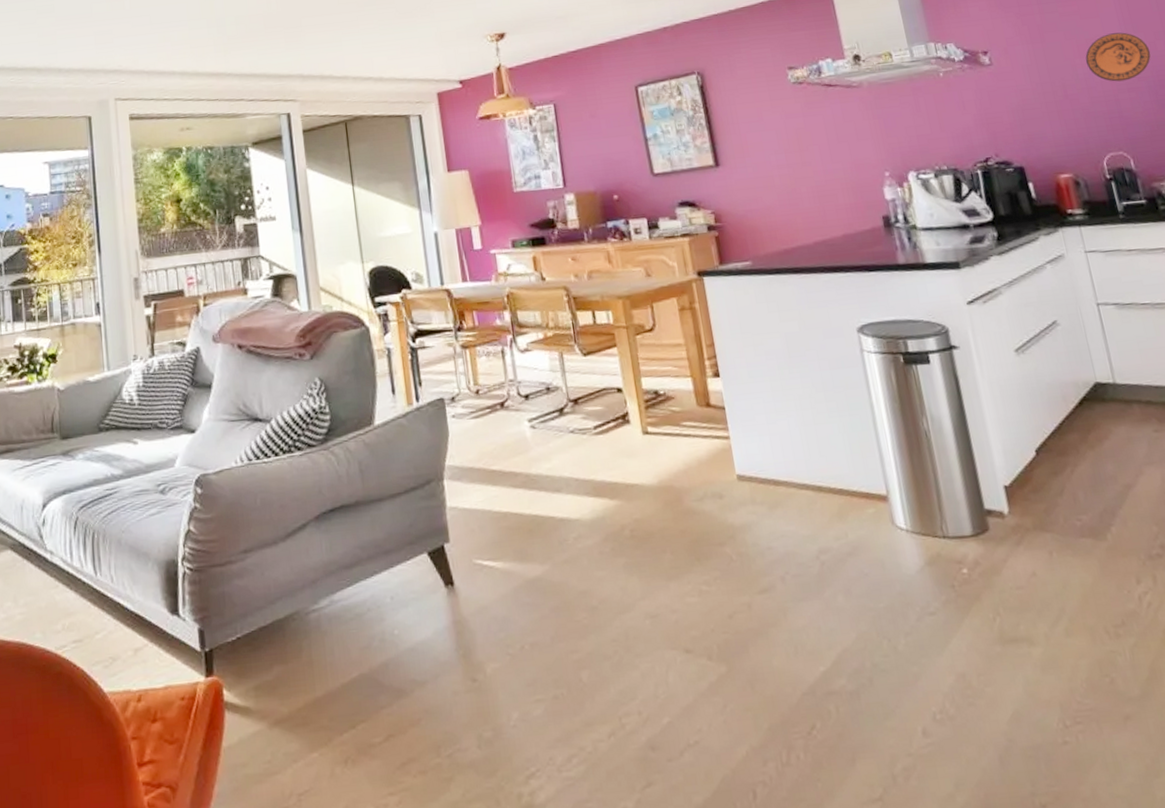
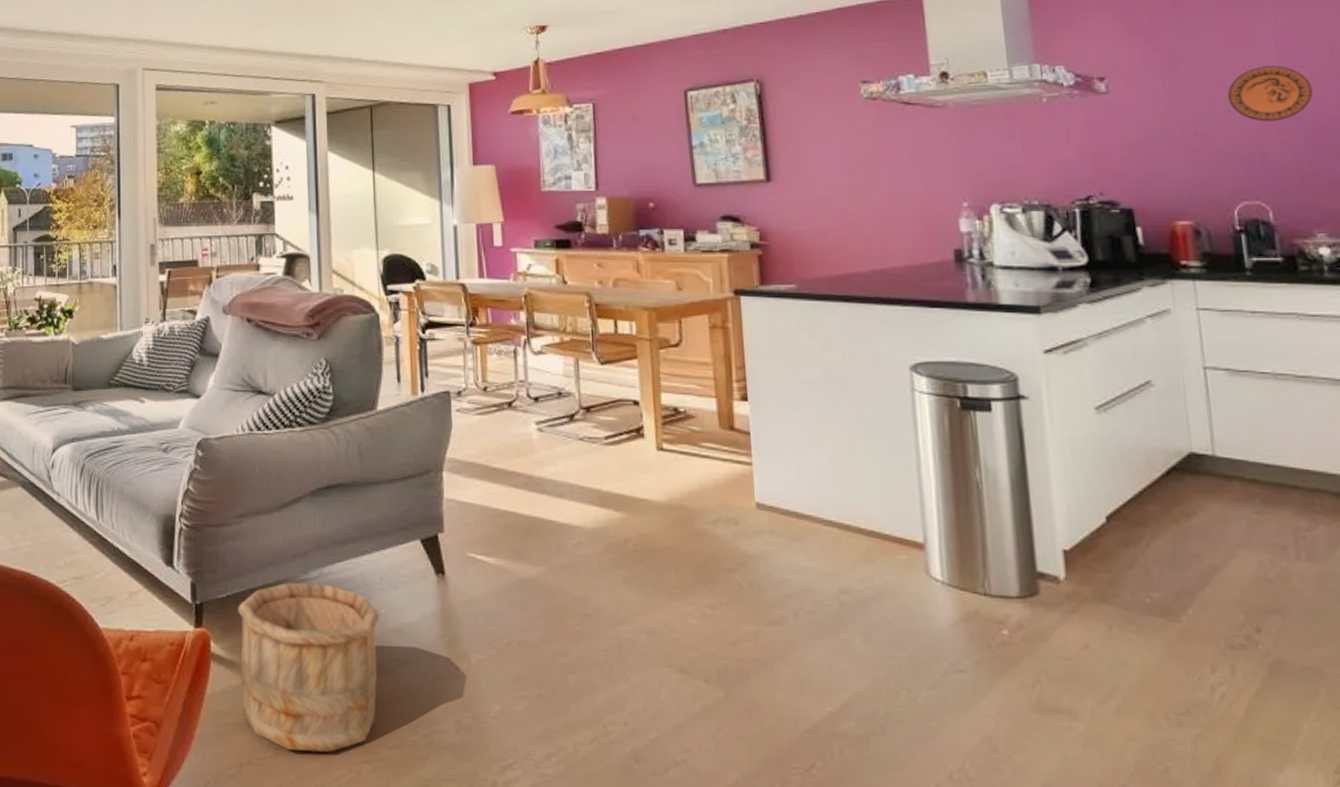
wooden bucket: none [249,612,398,794] -> present [238,582,380,753]

